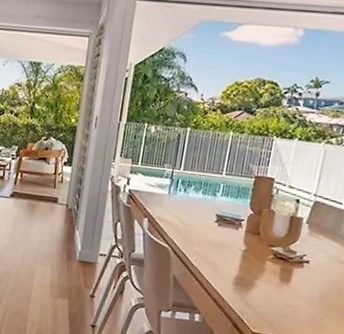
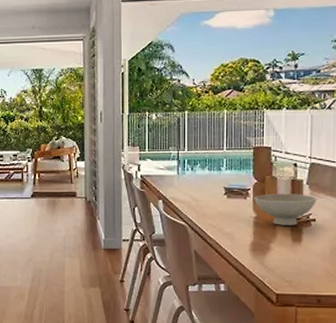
bowl: none [246,227,315,265] -> present [254,194,317,226]

